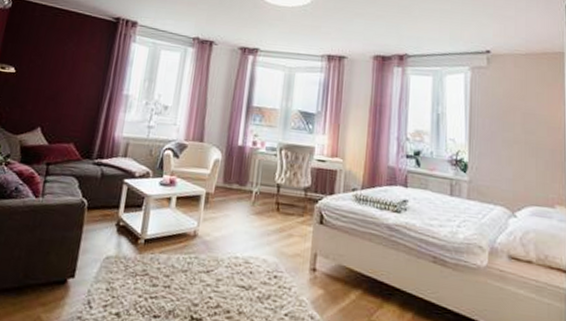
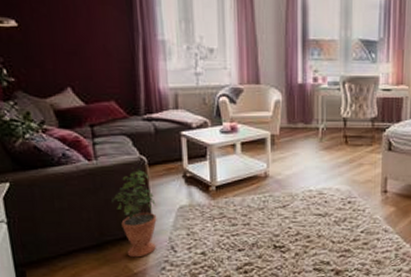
potted plant: none [43,209,86,309] -> present [111,168,157,258]

